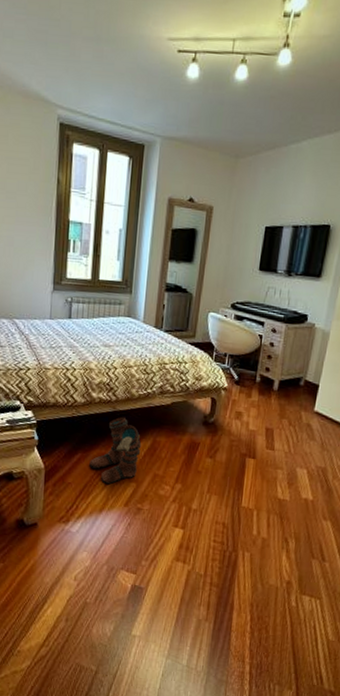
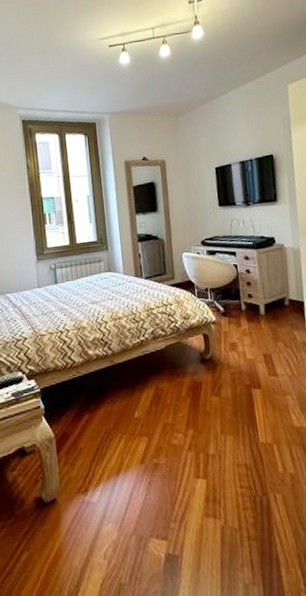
boots: present [89,416,142,485] -> none [98,369,146,443]

